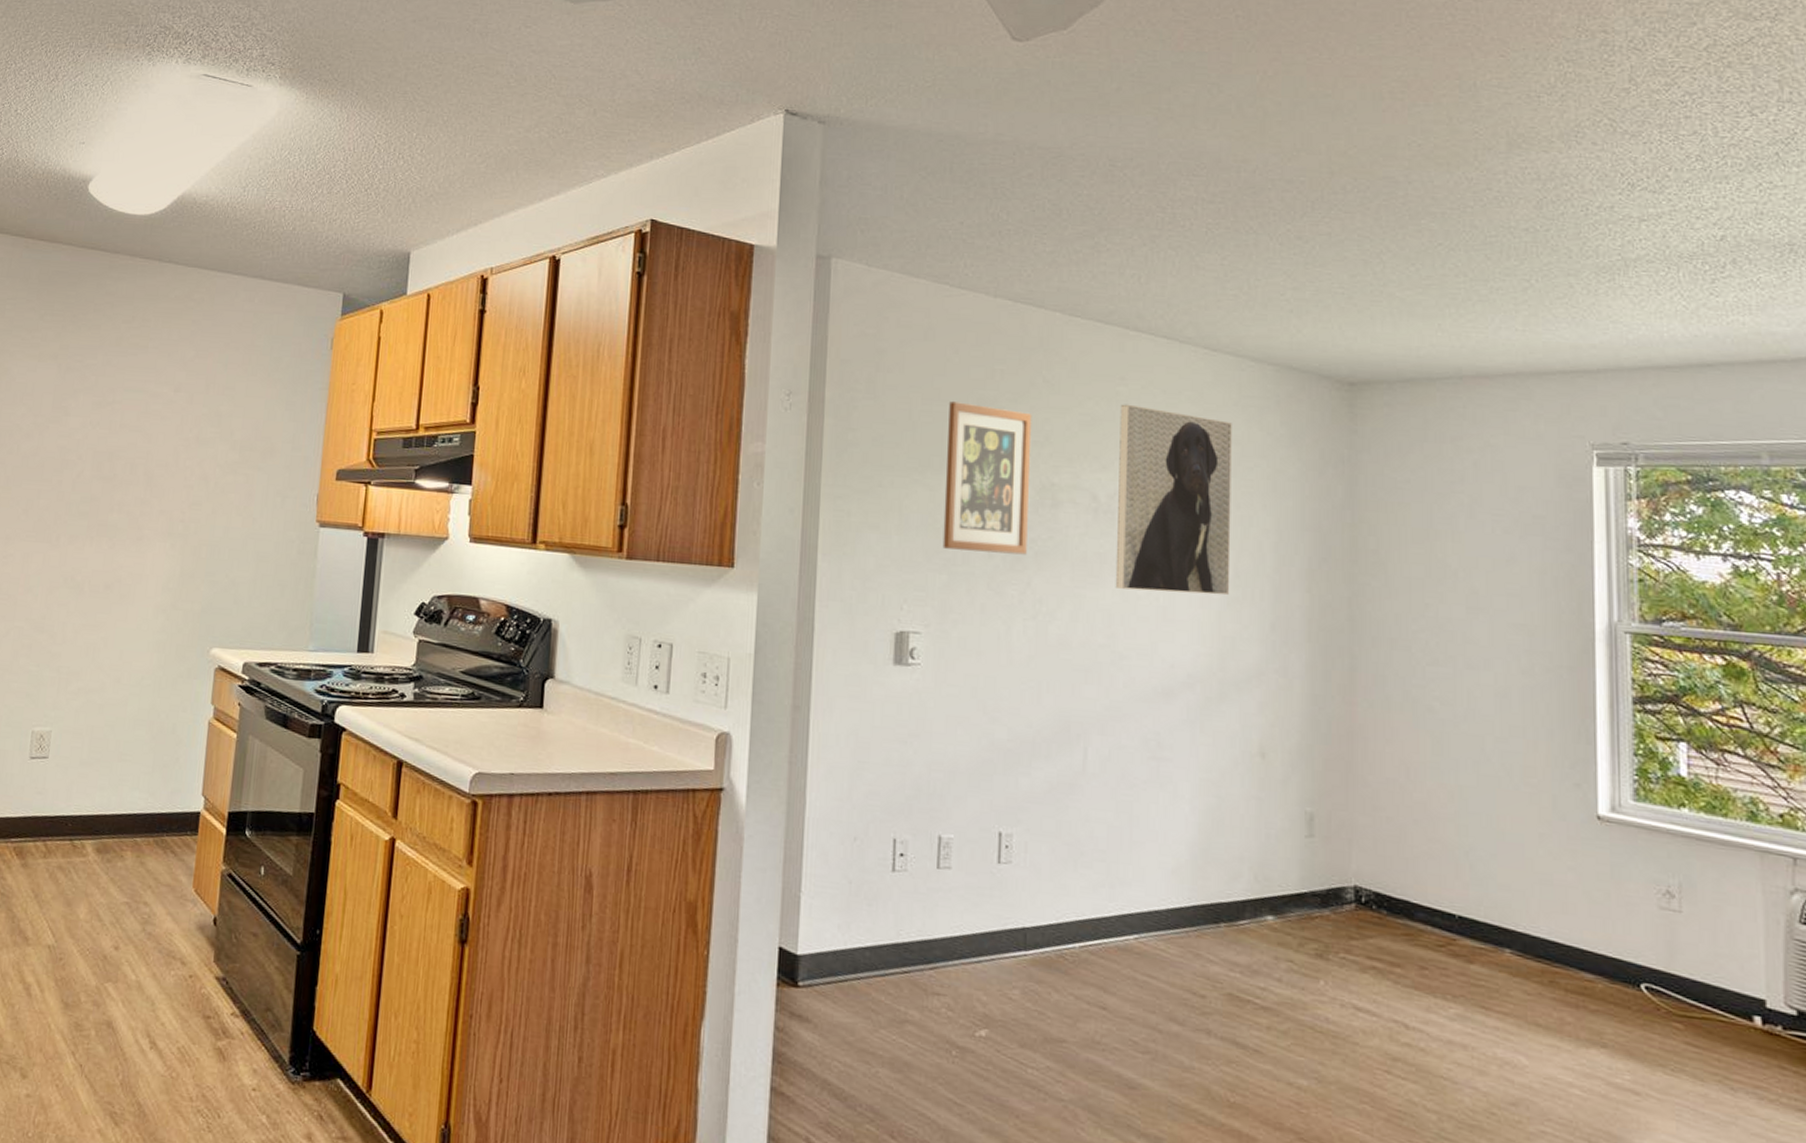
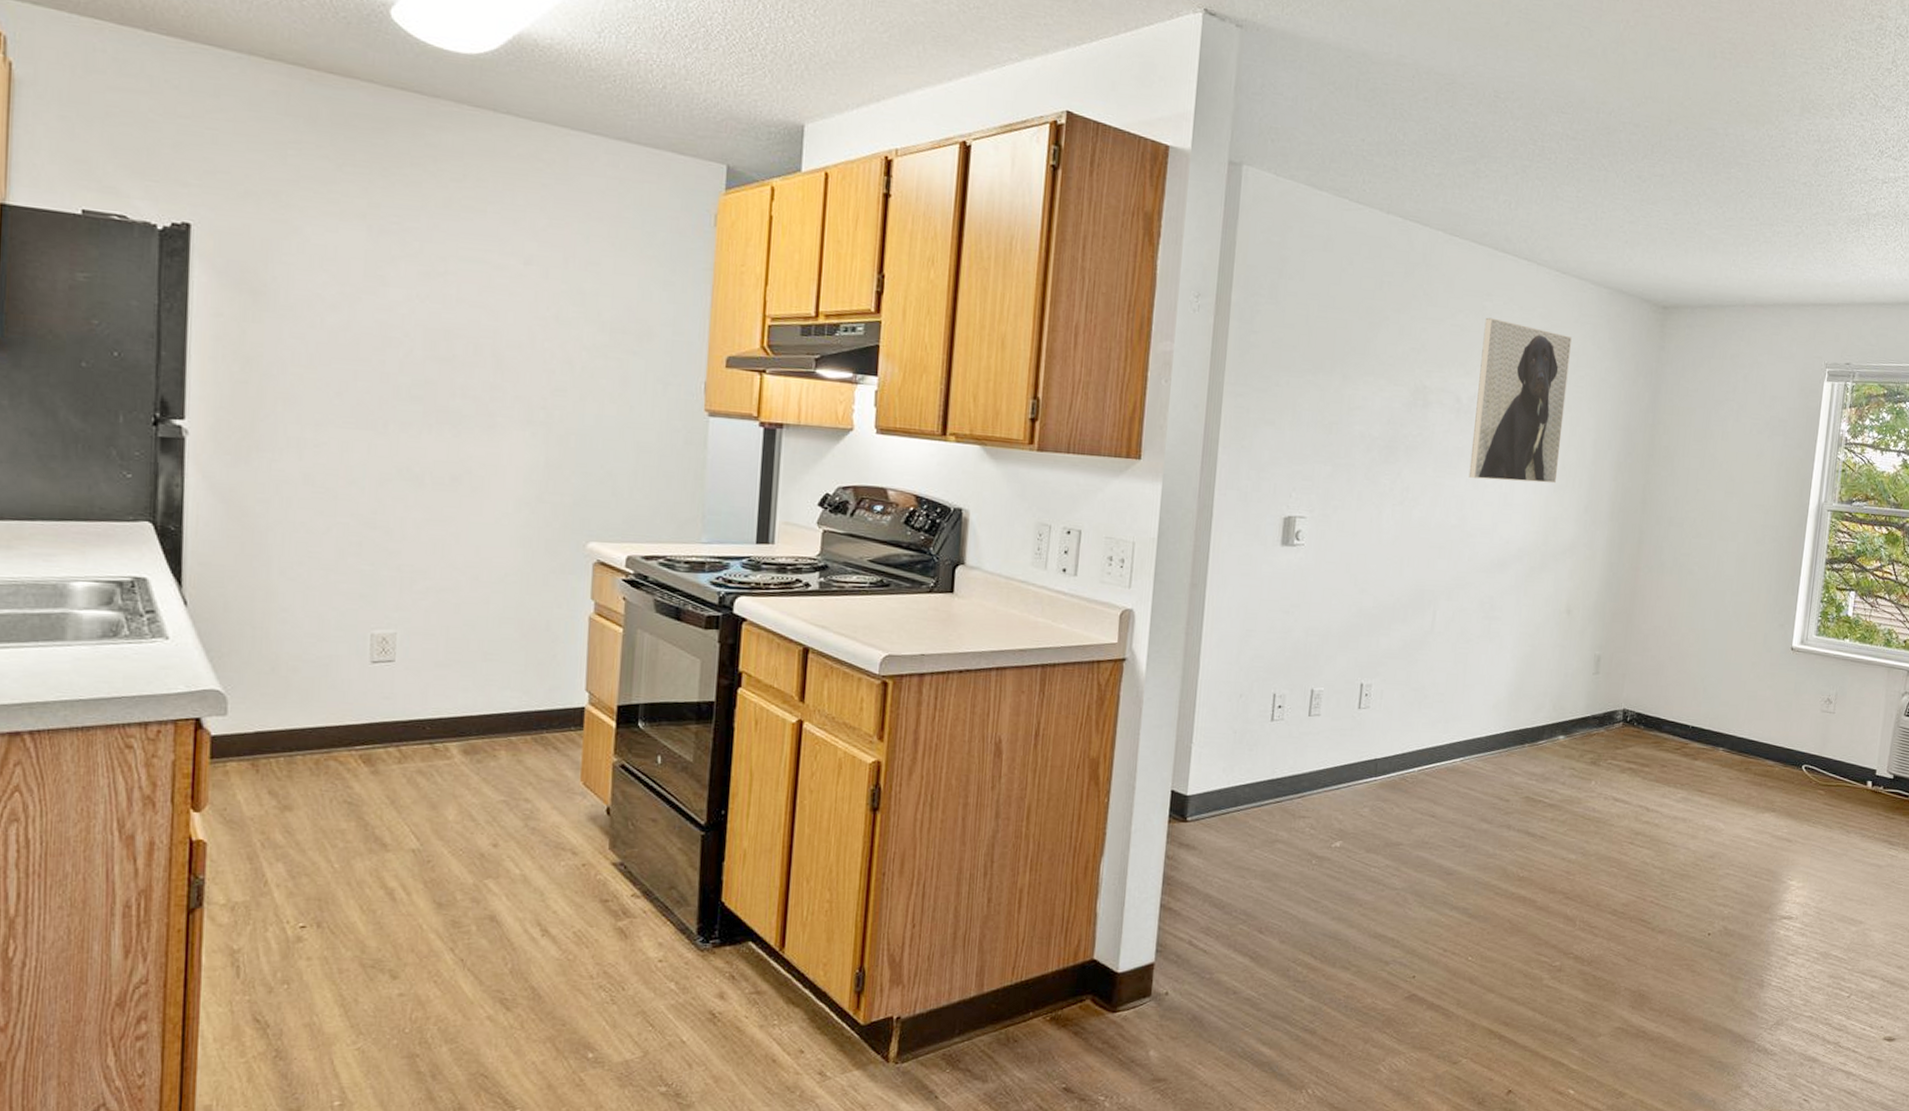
wall art: present [942,401,1032,555] -> none [1329,309,1412,449]

